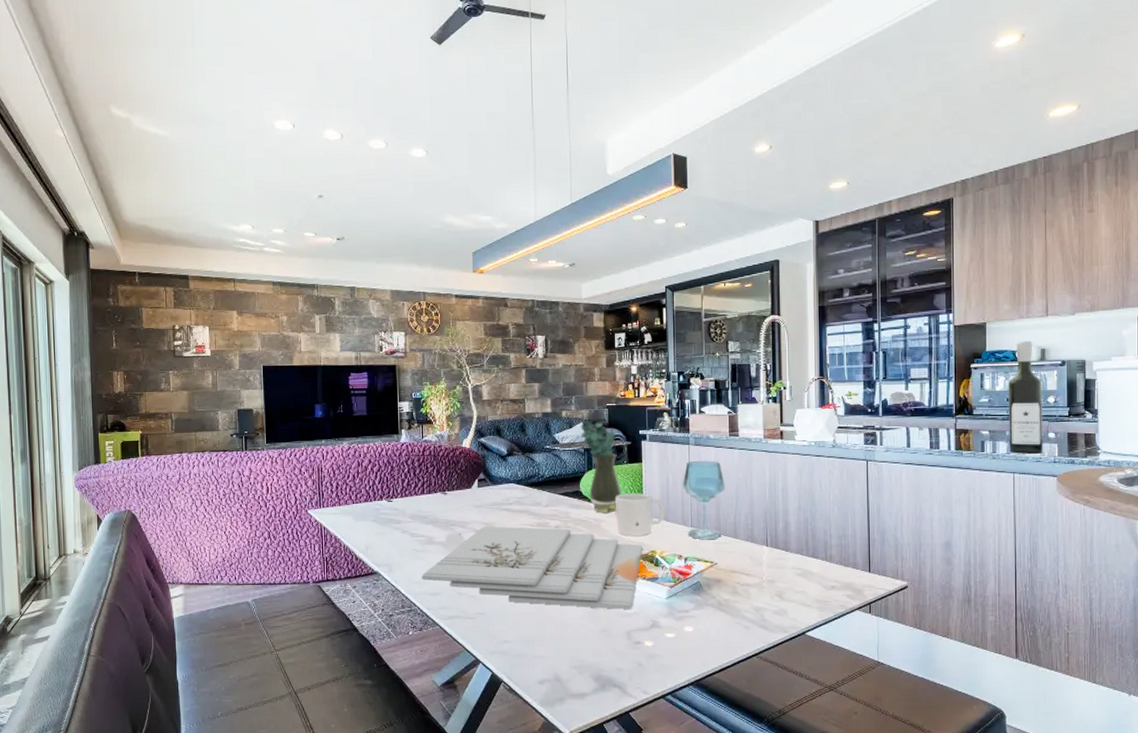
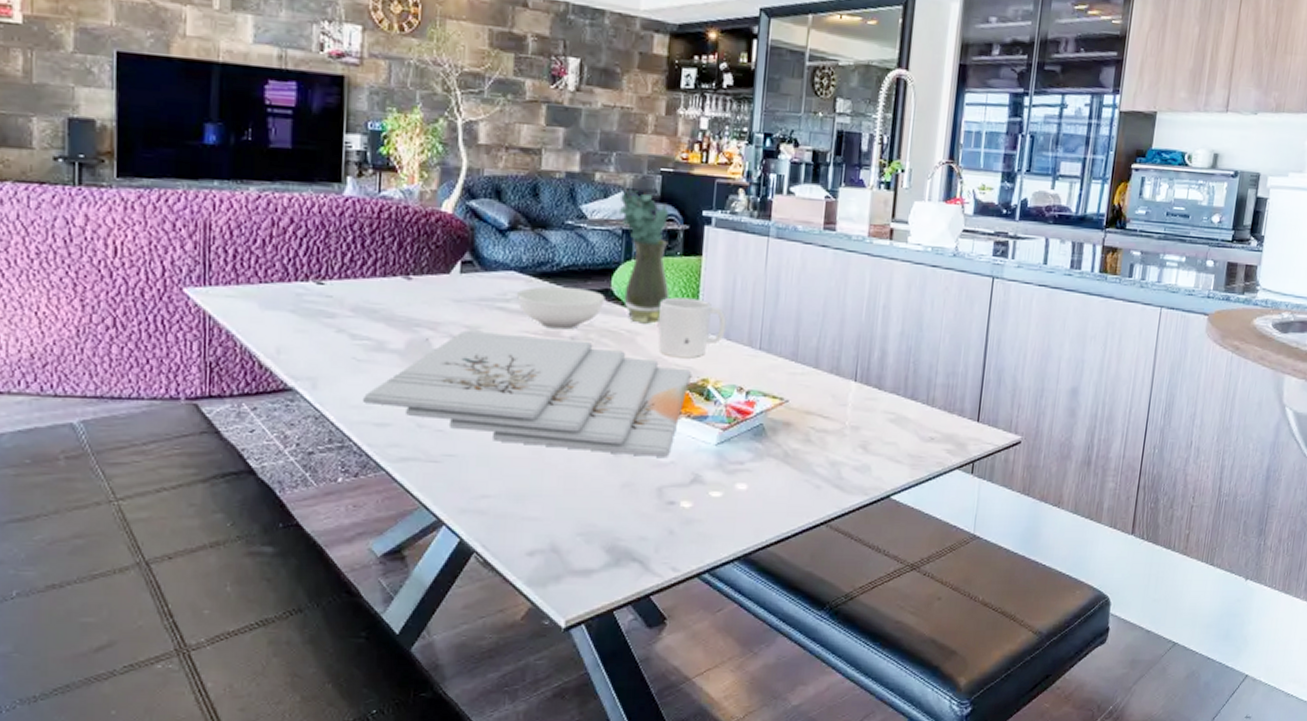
bowl: none [516,492,577,522] -> present [516,286,605,330]
wine glass: present [682,460,726,540] -> none [753,259,812,369]
bottle: present [1008,340,1043,455] -> none [1160,140,1209,287]

